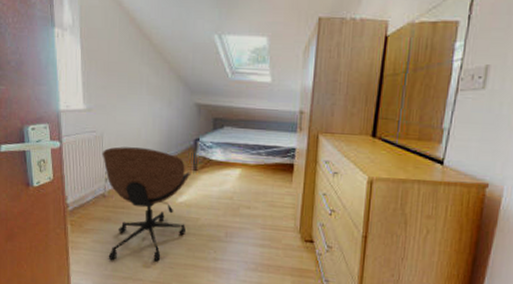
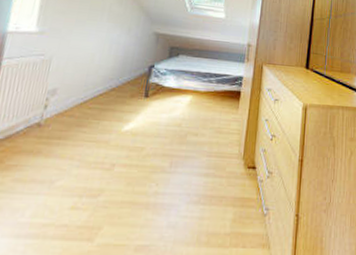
office chair: present [102,146,192,262] -> none [28,71,142,203]

